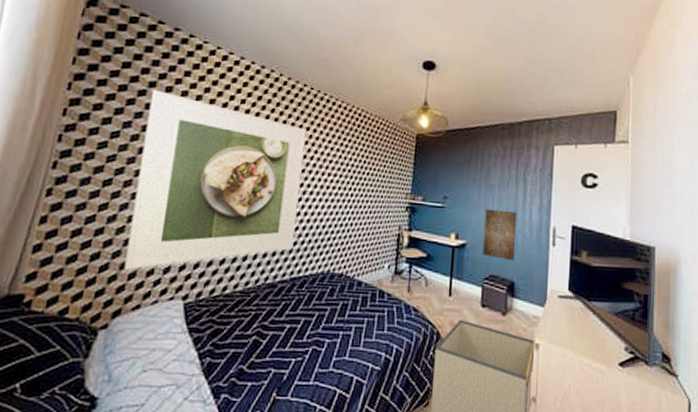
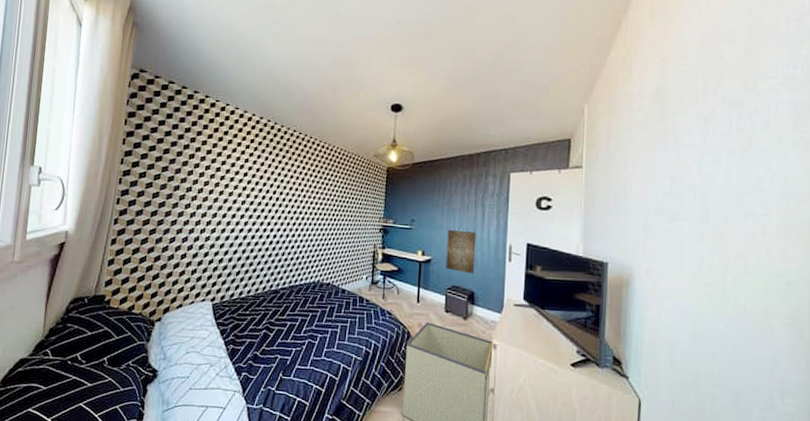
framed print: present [124,89,306,270] -> none [169,141,297,279]

